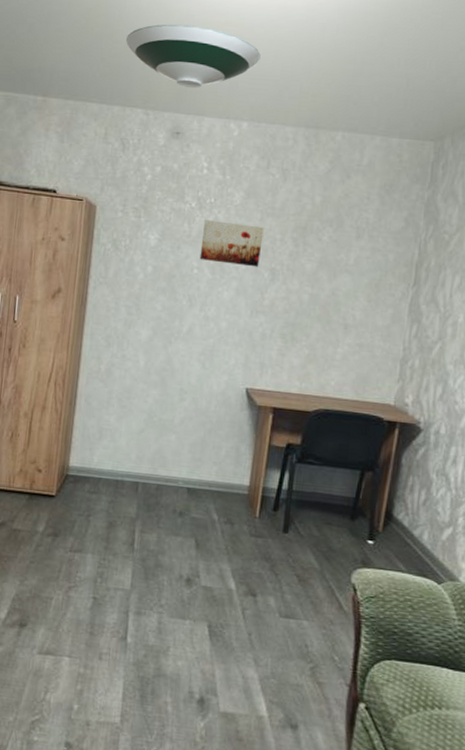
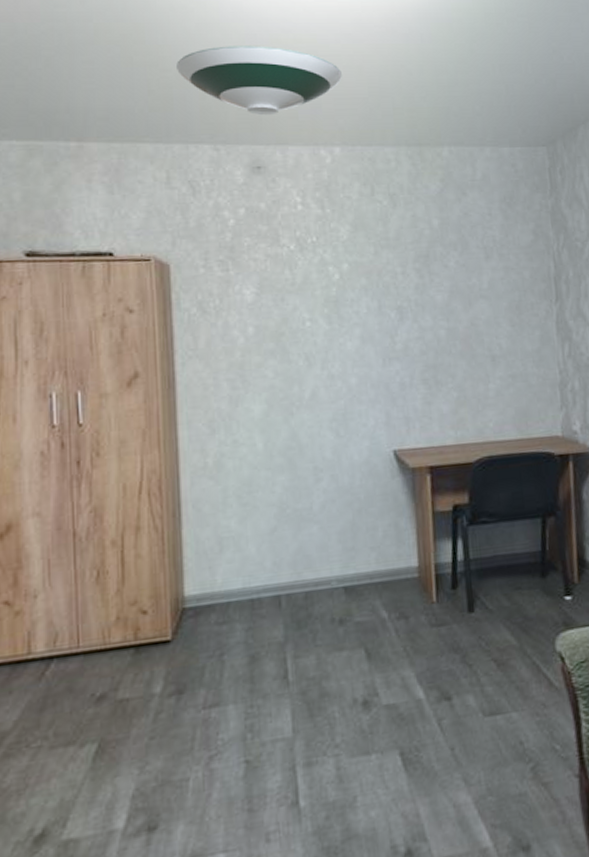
wall art: present [199,220,264,267] -> none [309,261,383,310]

